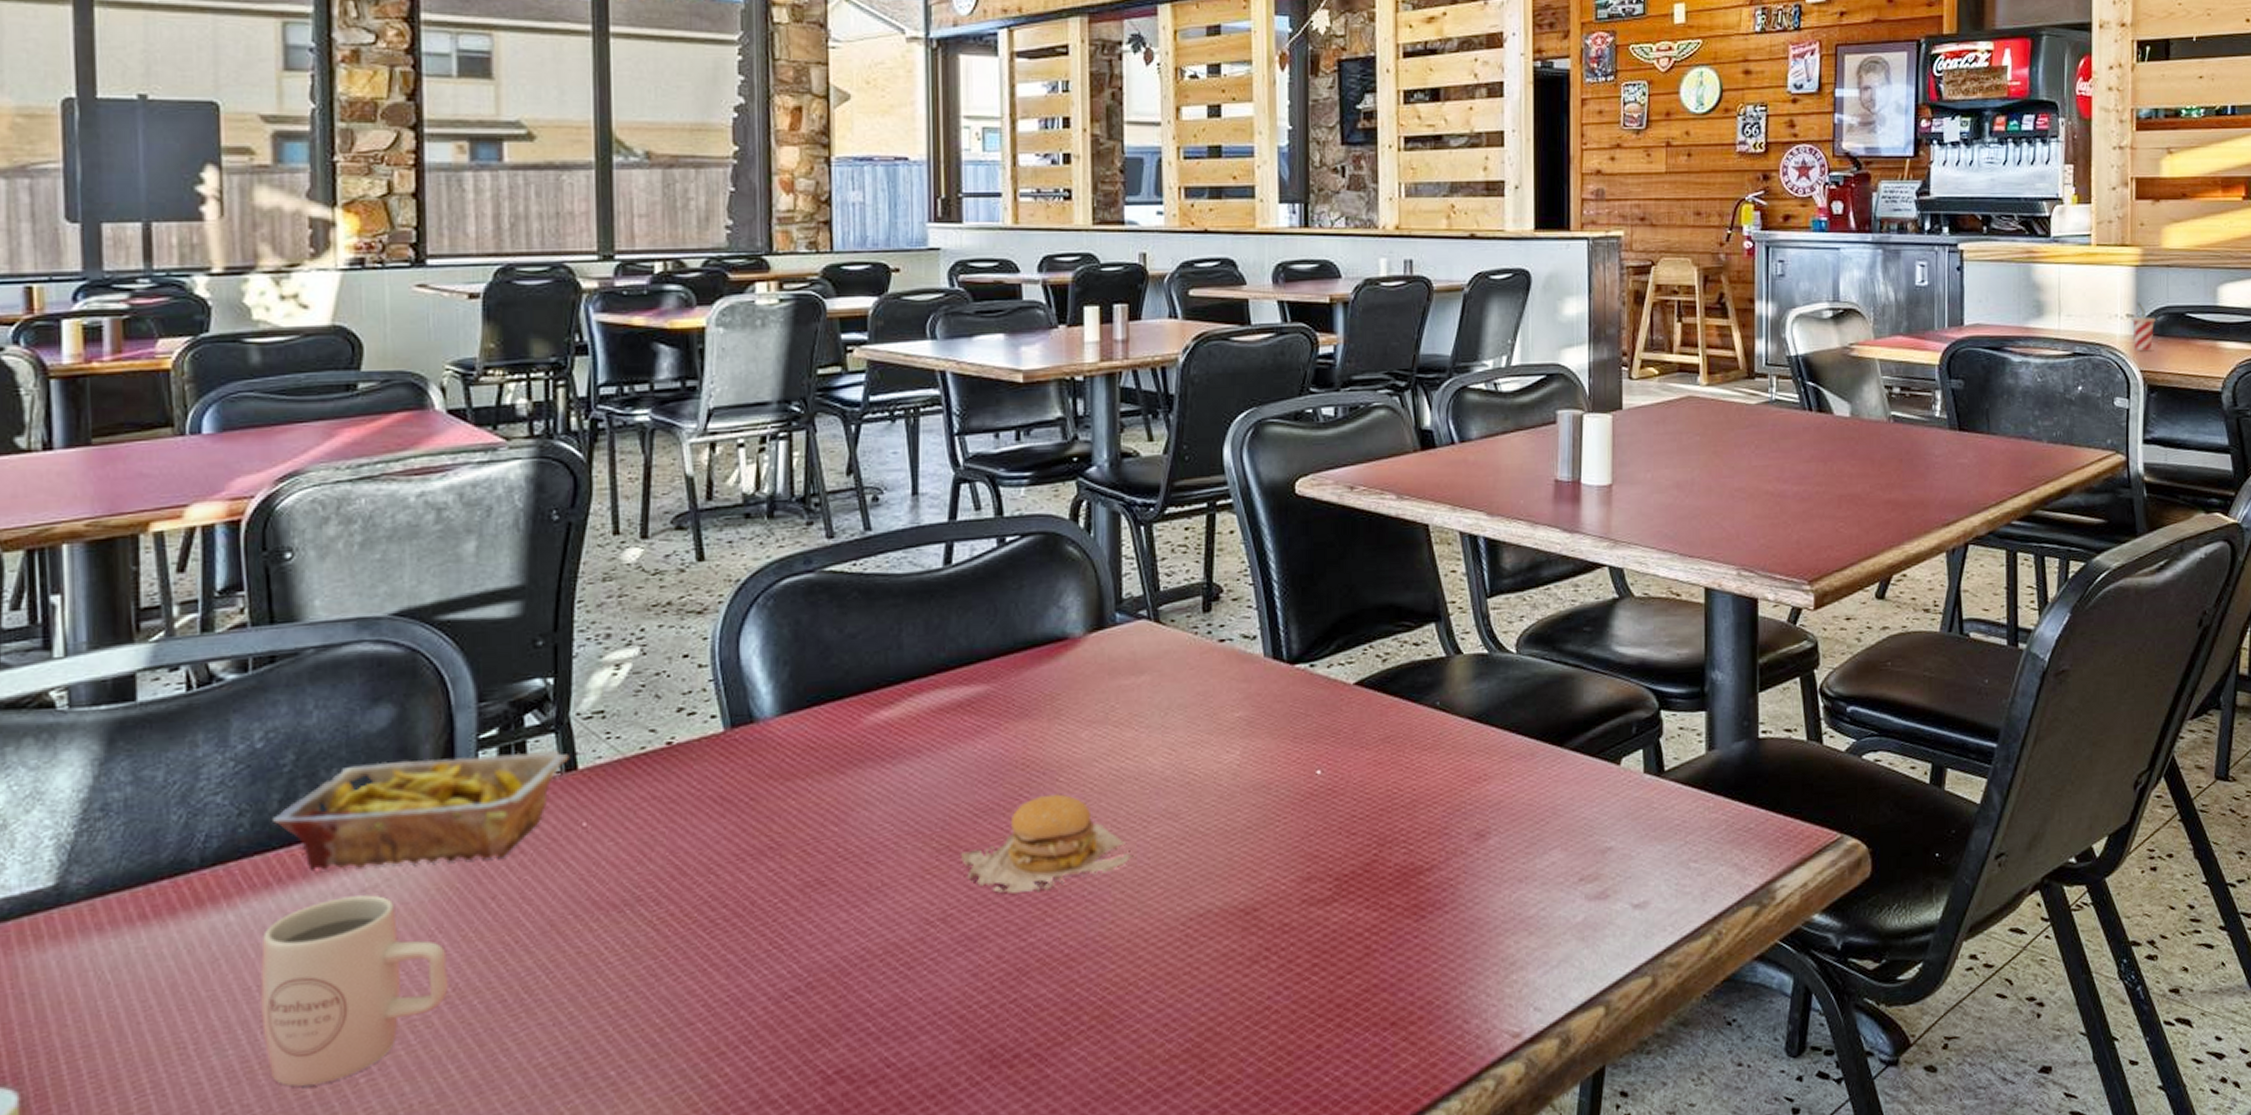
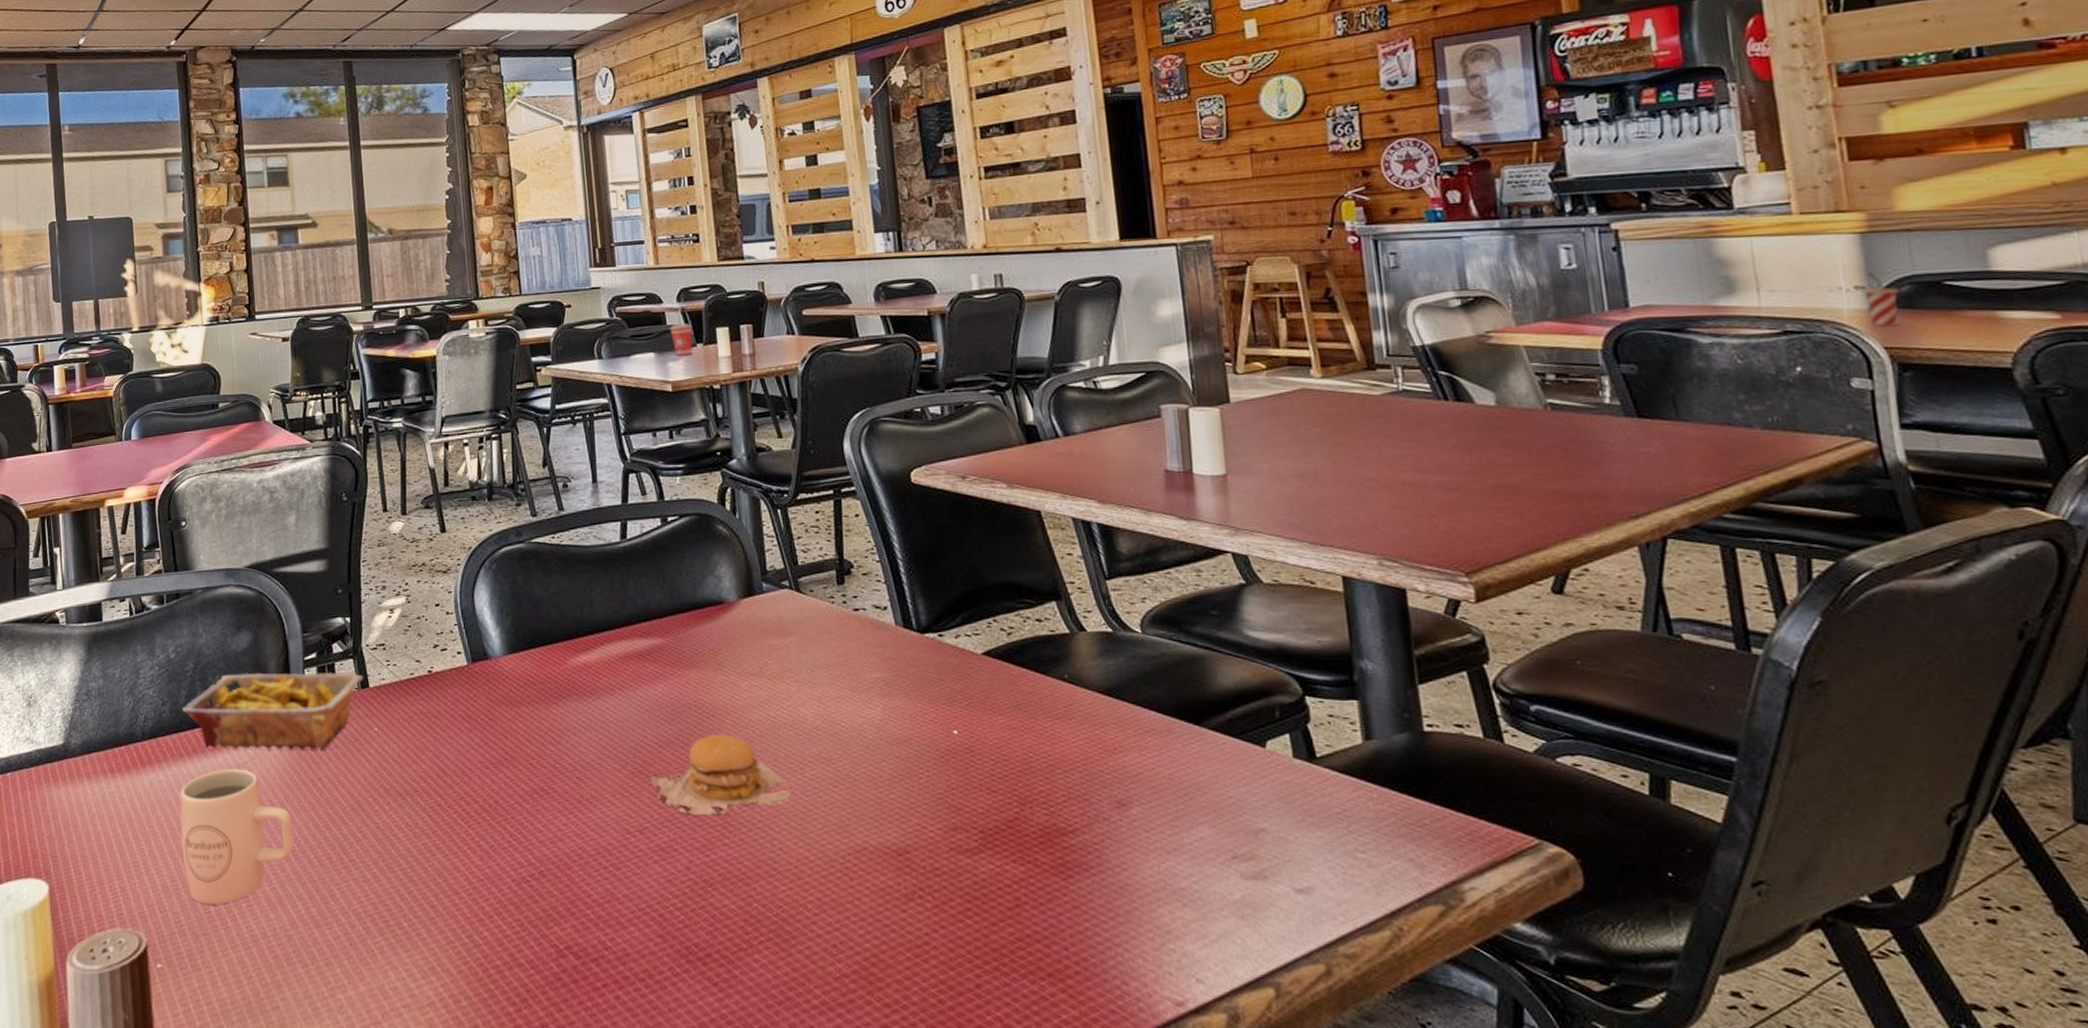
beverage cup: none [1019,280,1054,341] -> present [663,309,693,358]

